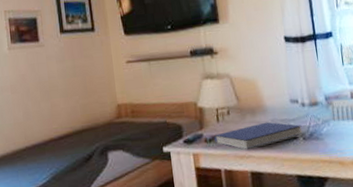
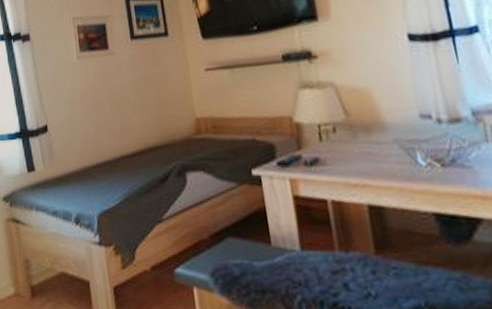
book: present [214,122,303,151] -> none [316,142,440,178]

